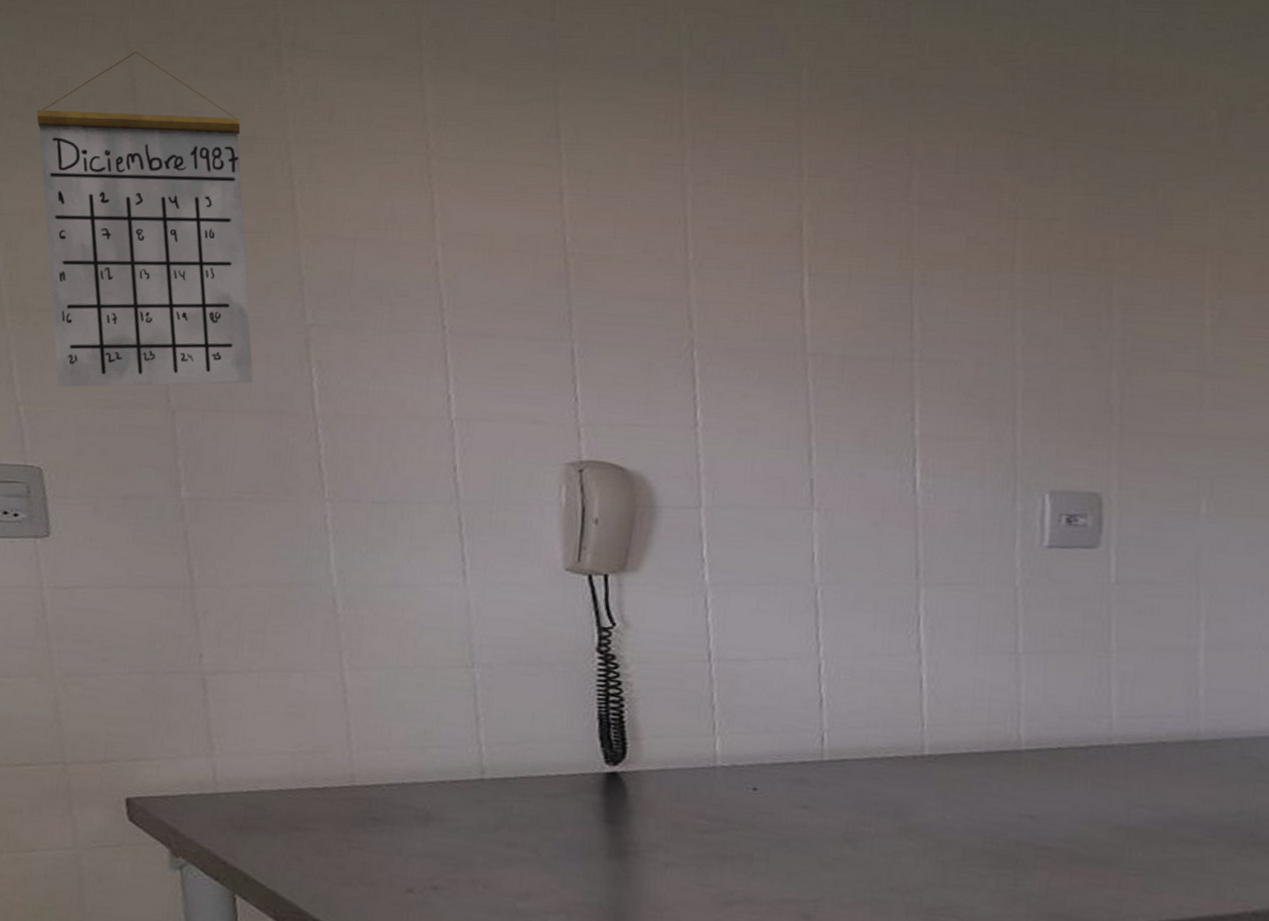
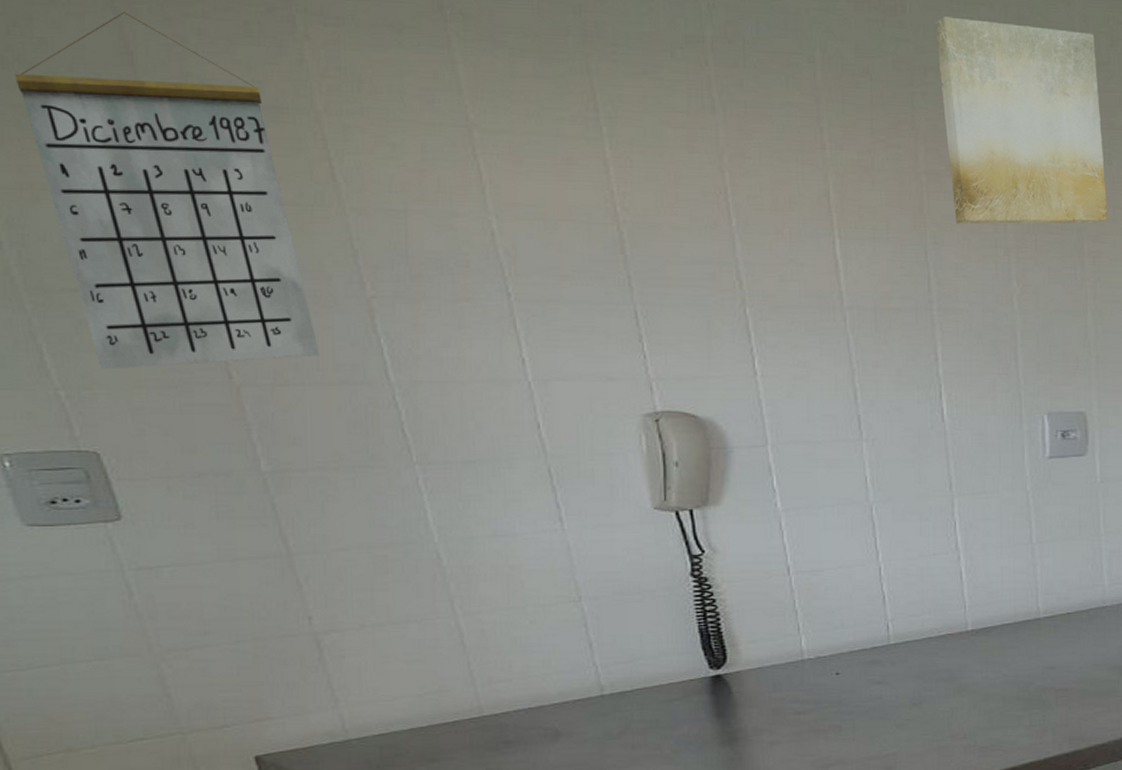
wall art: none [944,29,1148,264] -> present [935,16,1108,225]

